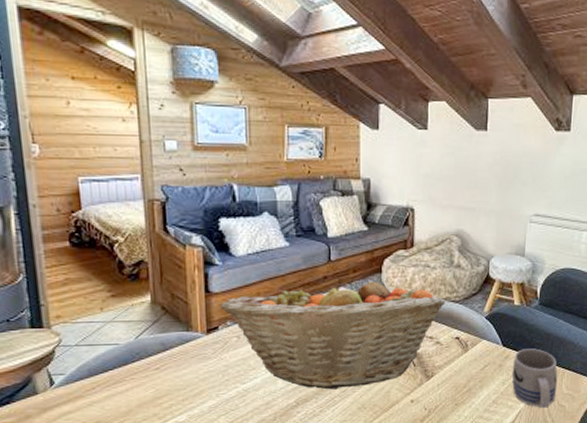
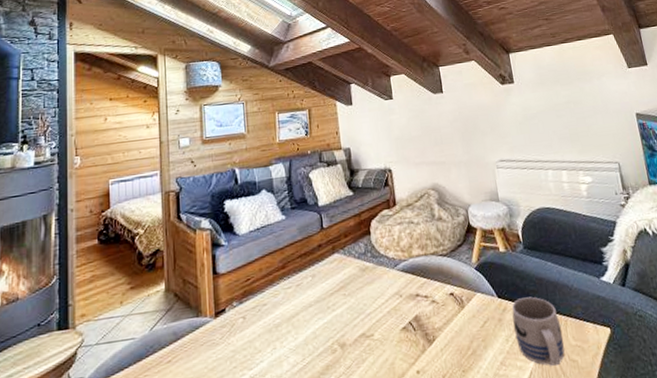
fruit basket: present [221,277,446,390] -> none [227,243,434,368]

